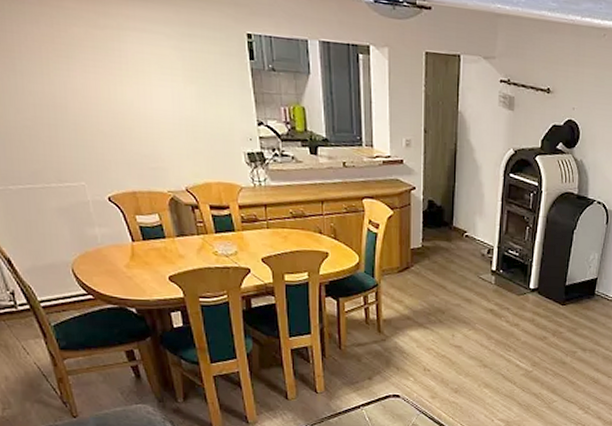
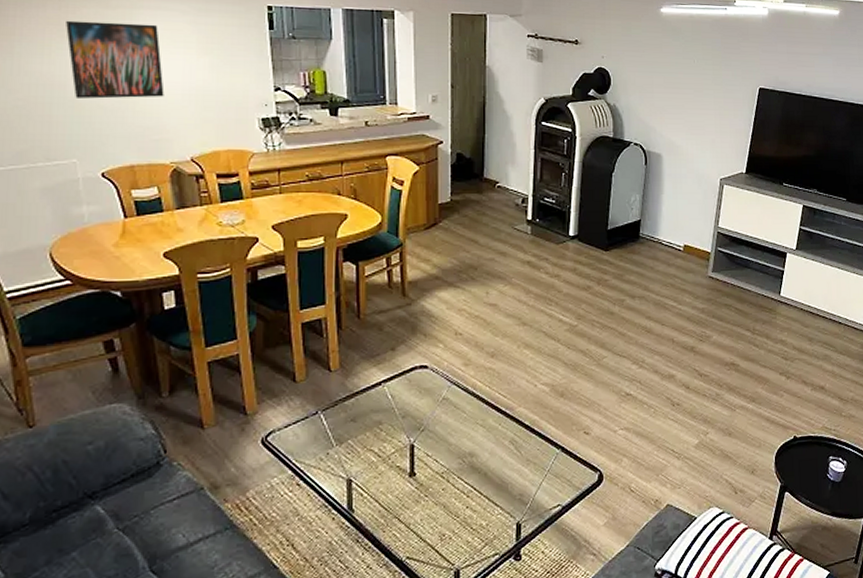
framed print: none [60,39,157,125] -> present [66,20,165,99]

